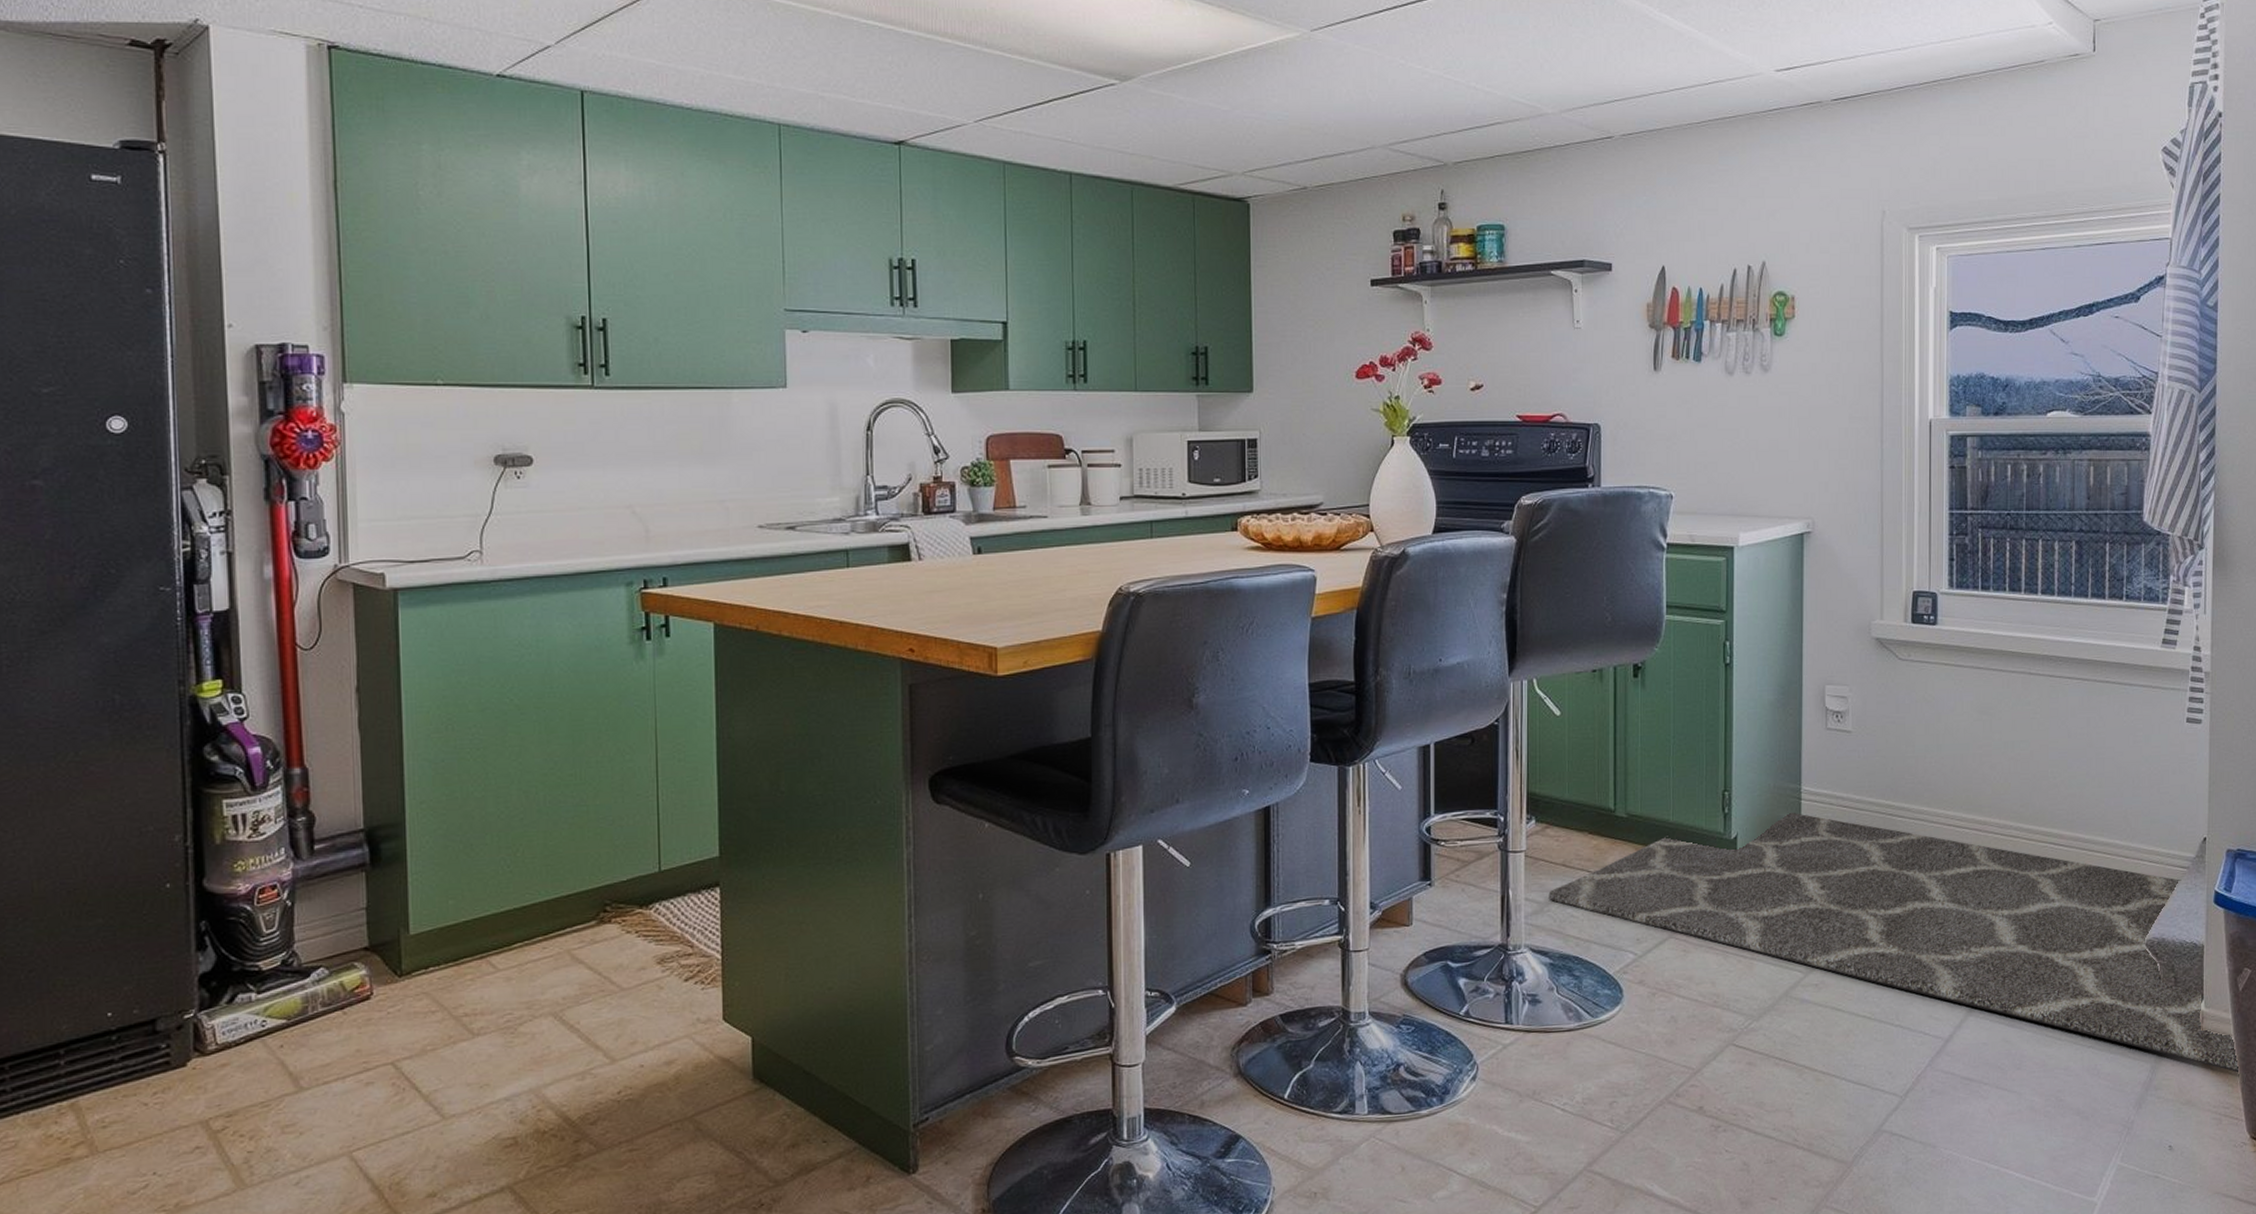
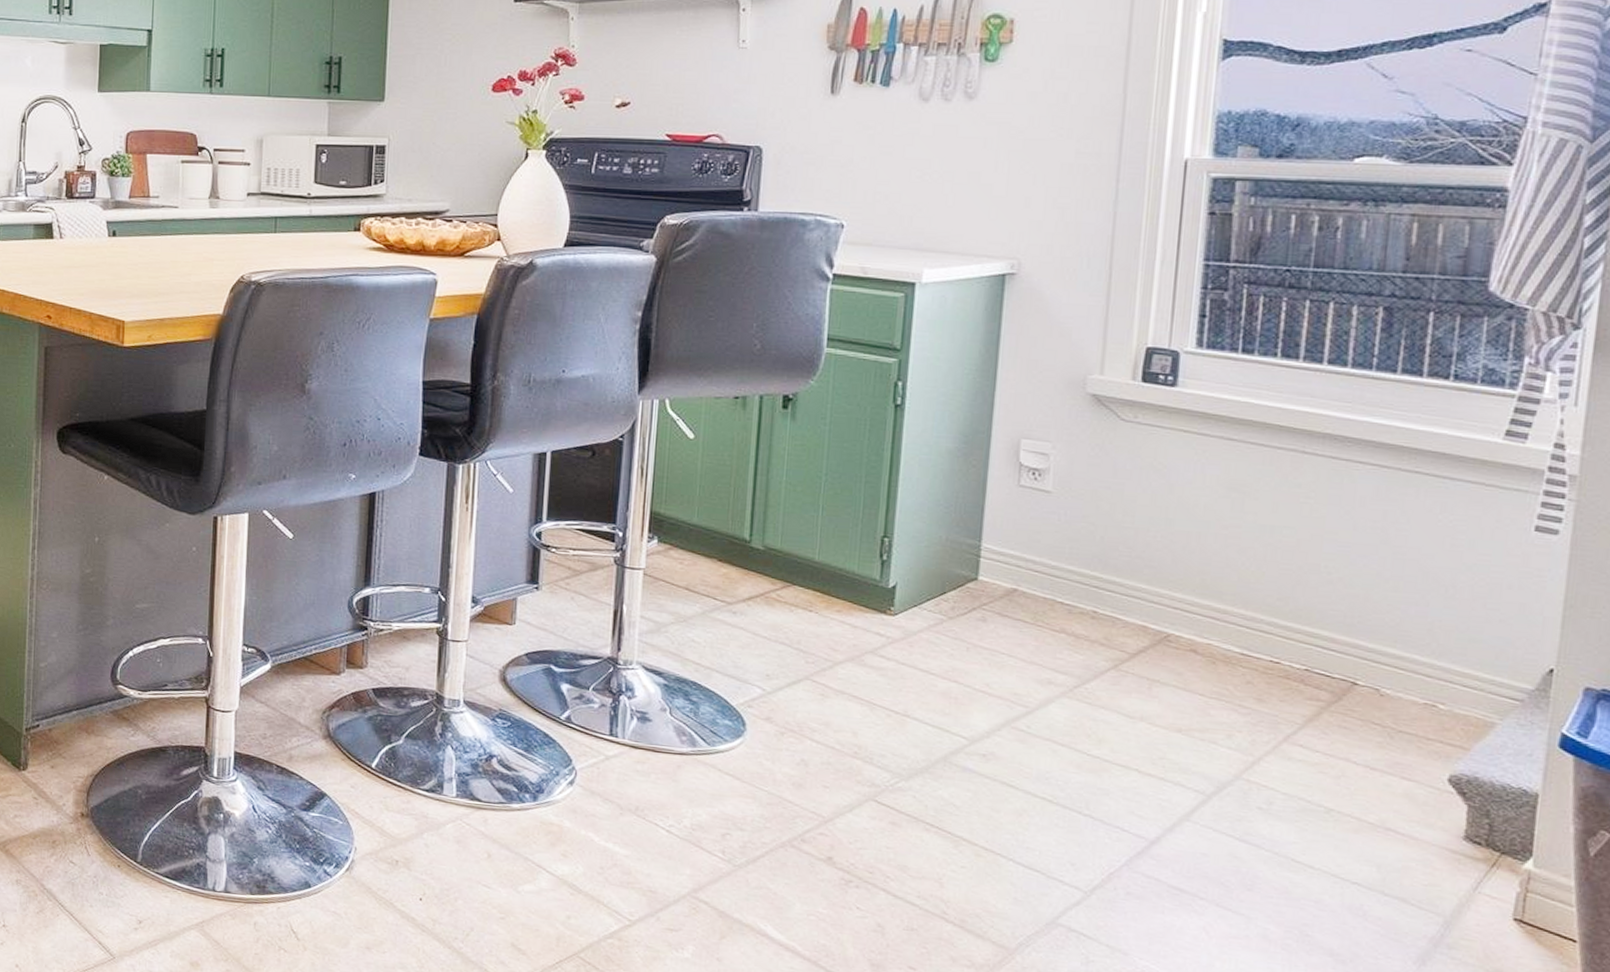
rug: present [1548,811,2238,1073] -> none [667,567,1580,951]

